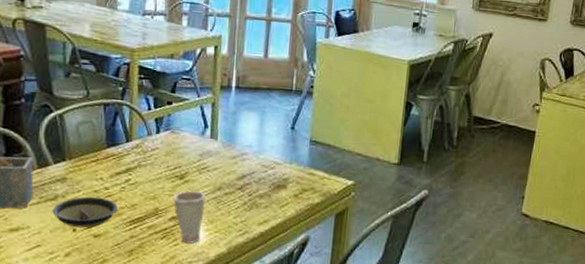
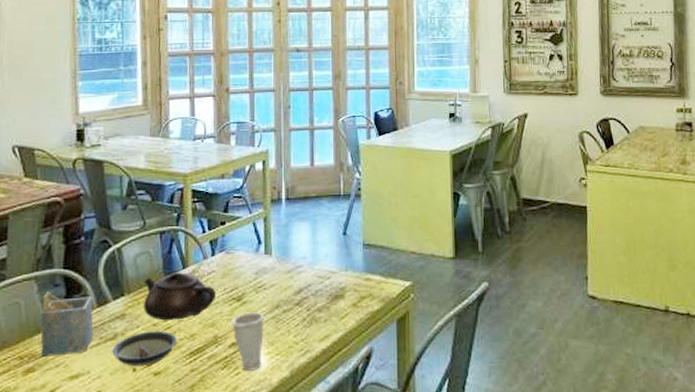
teapot: none [85,144,160,190] -> present [144,272,217,321]

